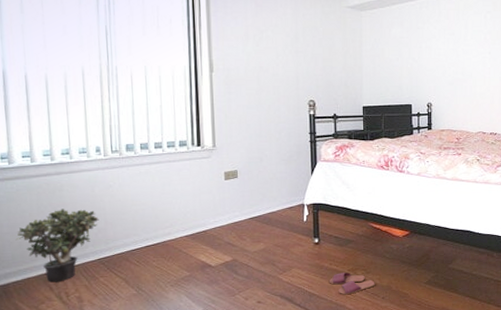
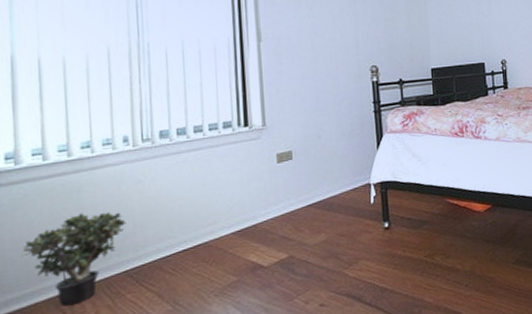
slippers: present [329,272,375,294] -> none [403,259,456,286]

